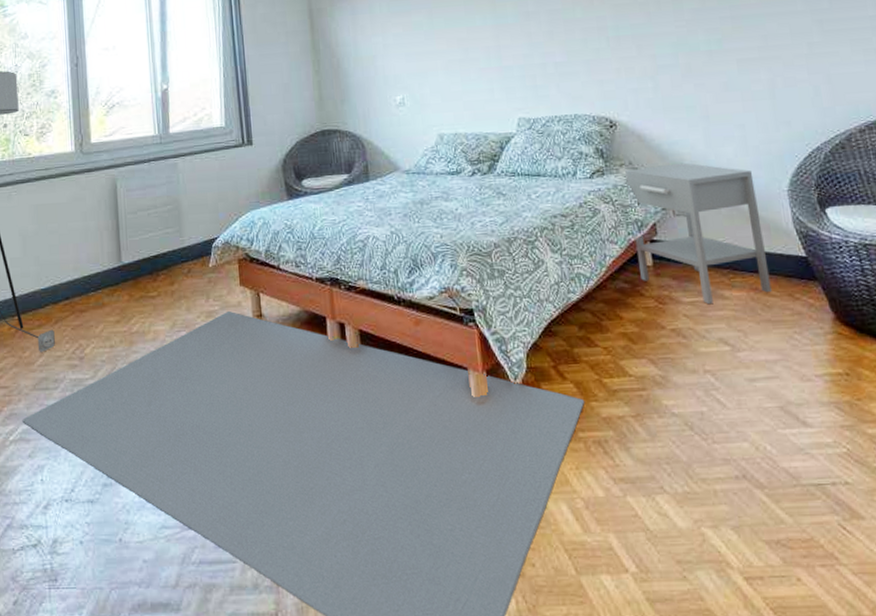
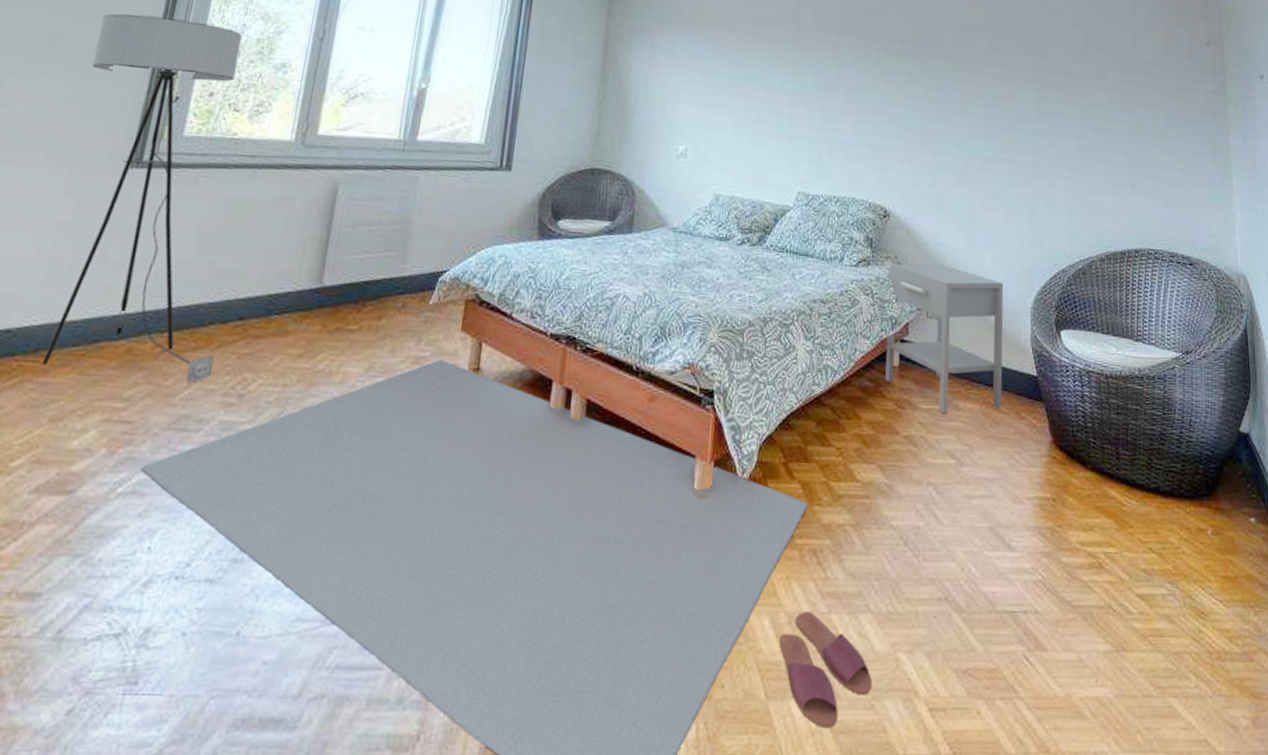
slippers: none [579,496,681,599] -> present [779,612,872,729]

